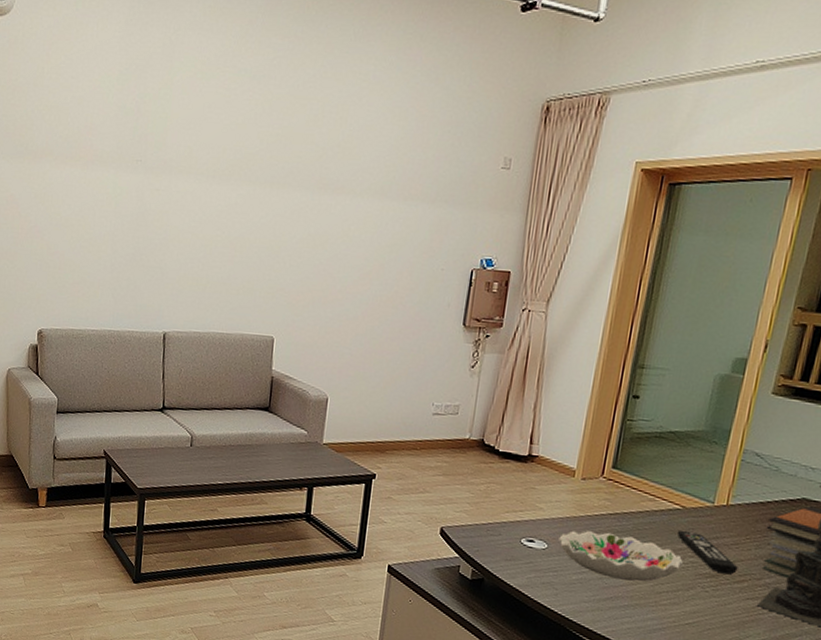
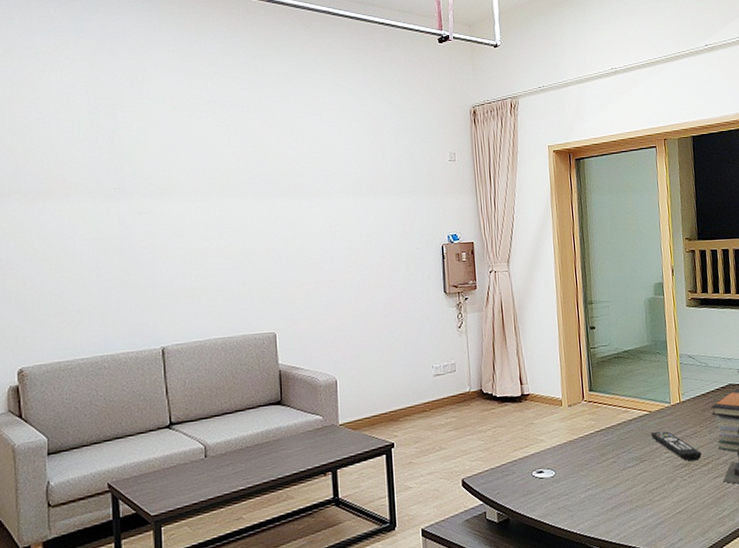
decorative bowl: present [558,530,683,582] -> none [562,447,662,489]

